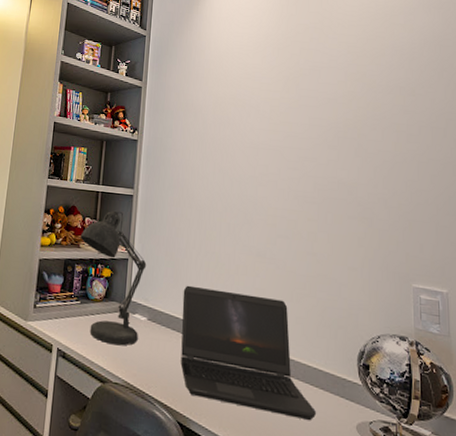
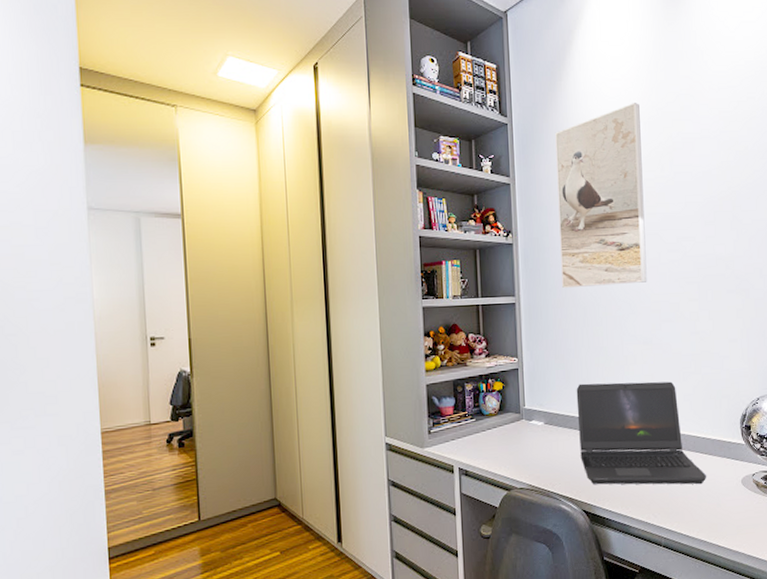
desk lamp: present [80,210,147,346] -> none [466,321,538,454]
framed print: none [180,30,269,195] -> present [555,103,647,289]

